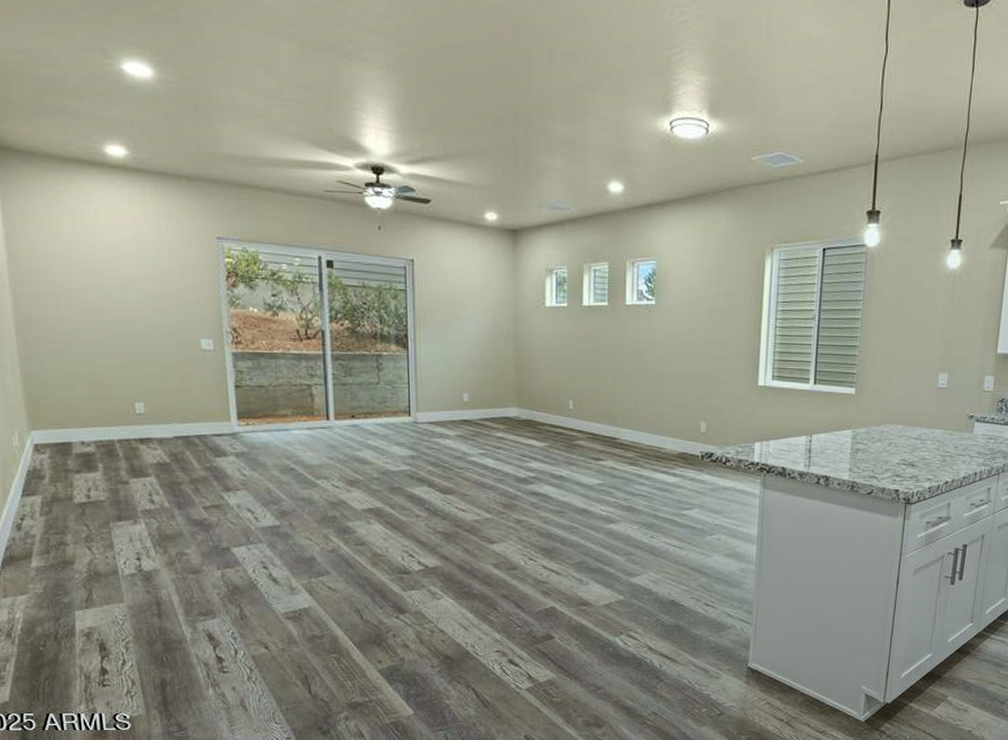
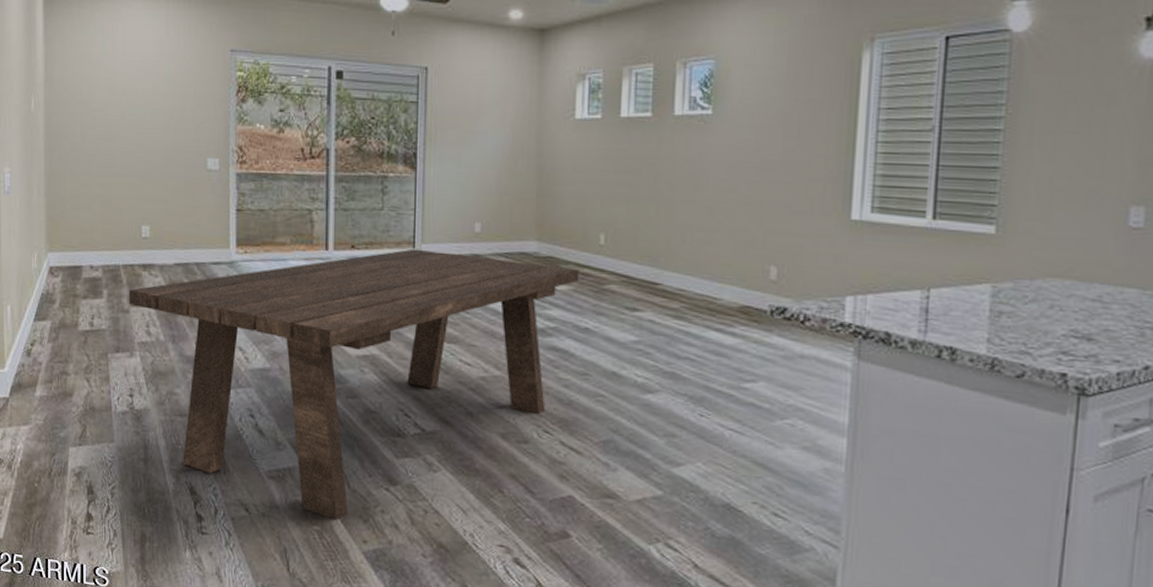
dining table: none [127,416,553,648] -> present [129,248,580,521]

